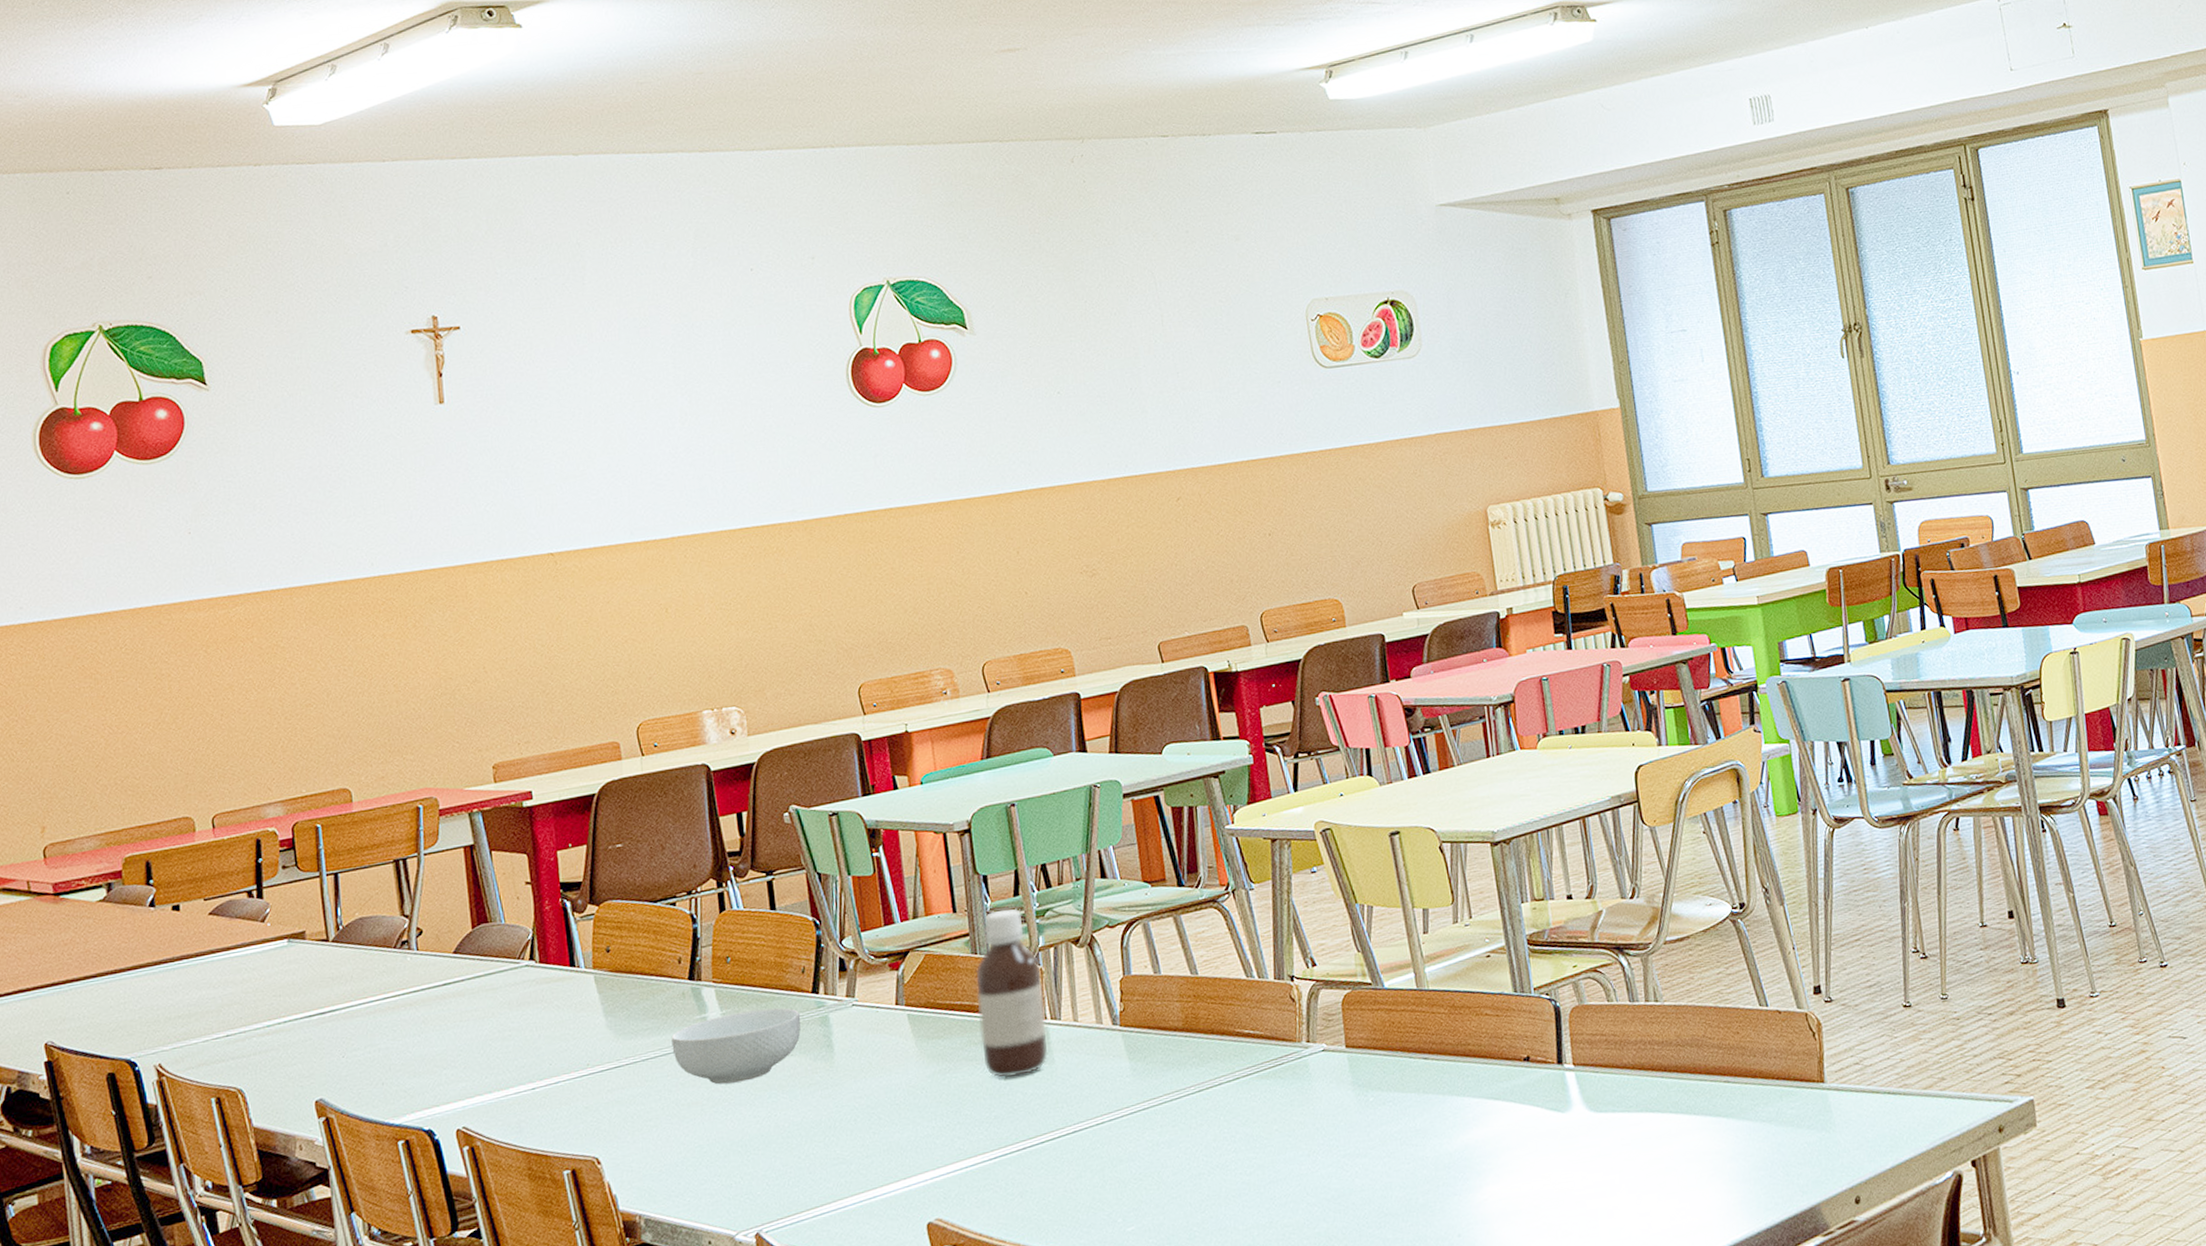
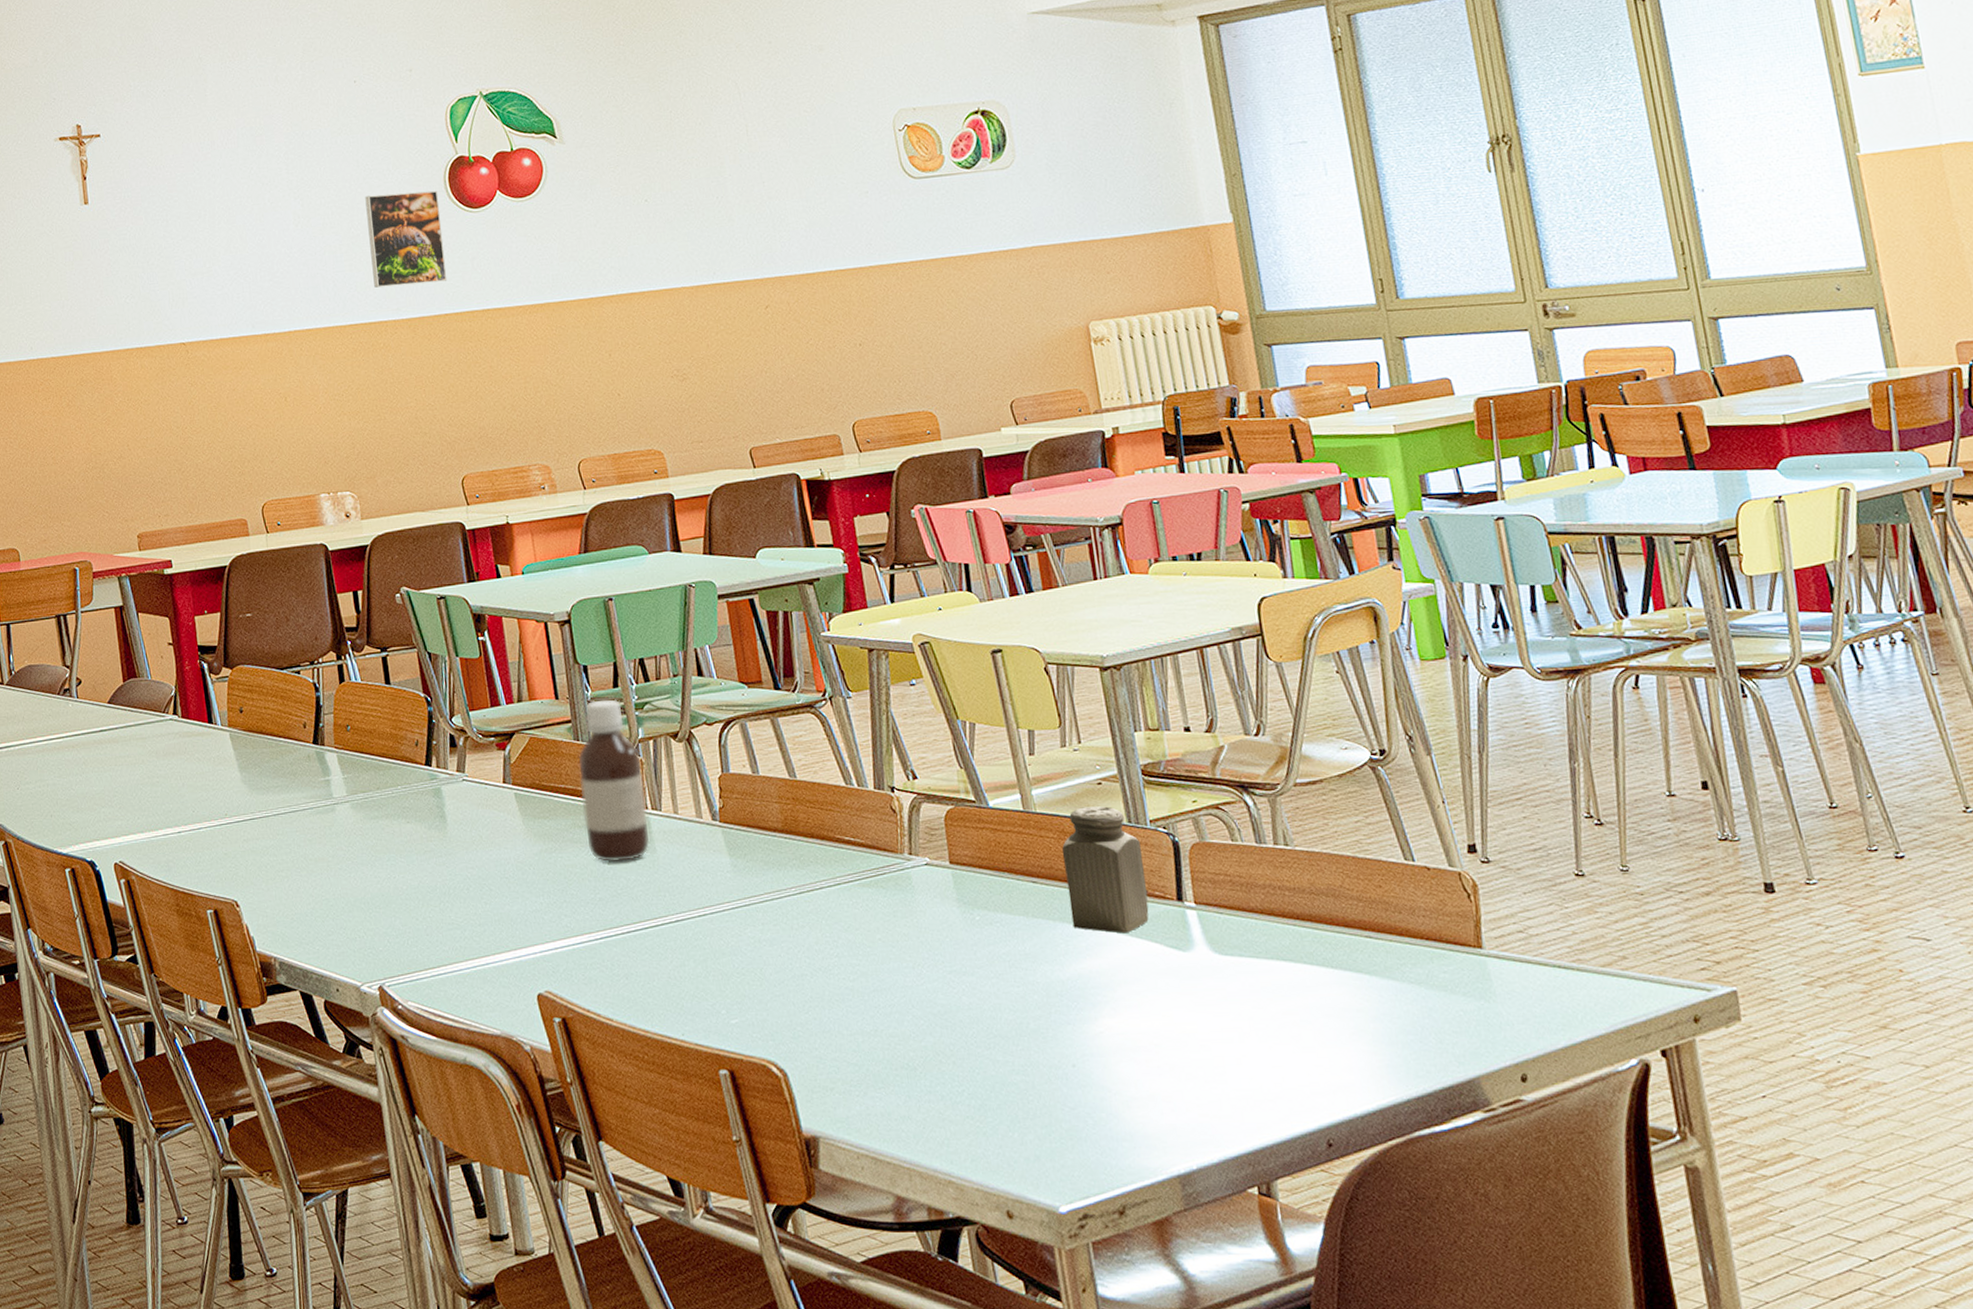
cereal bowl: present [671,1007,801,1085] -> none [299,776,416,844]
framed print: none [760,384,848,488] -> present [365,190,448,288]
salt shaker: none [1452,978,1532,1101] -> present [1061,806,1149,934]

